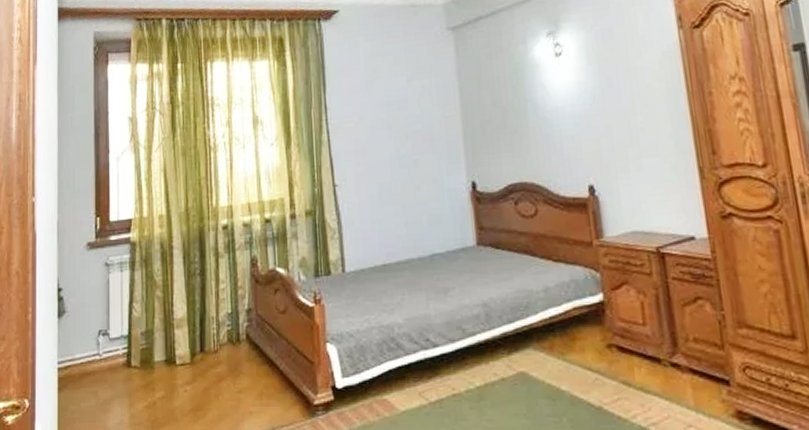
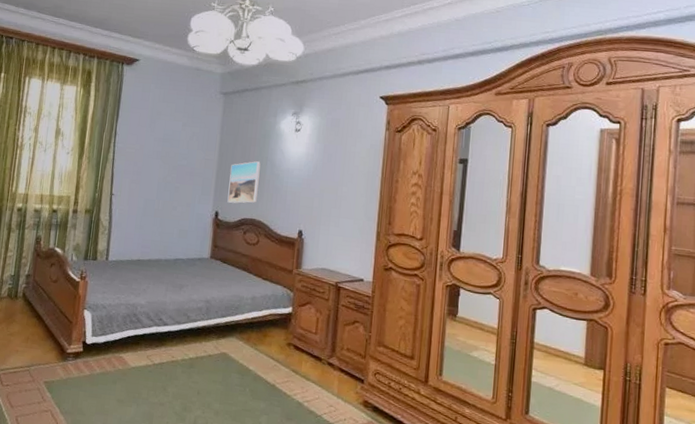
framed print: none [480,105,524,167] -> present [227,161,261,204]

